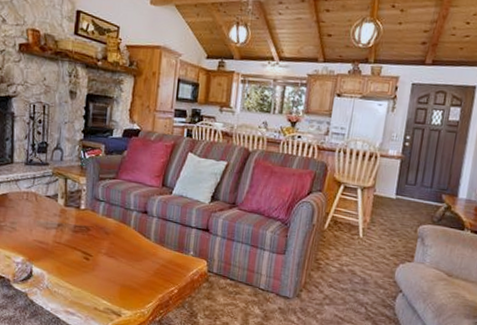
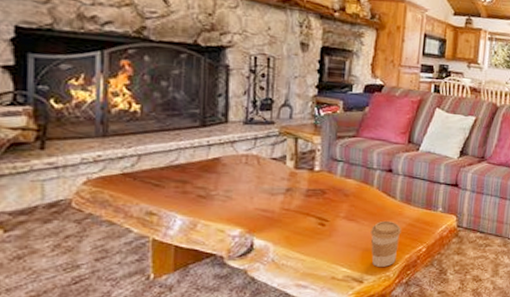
coffee cup: none [128,259,155,304] -> present [371,220,401,267]

